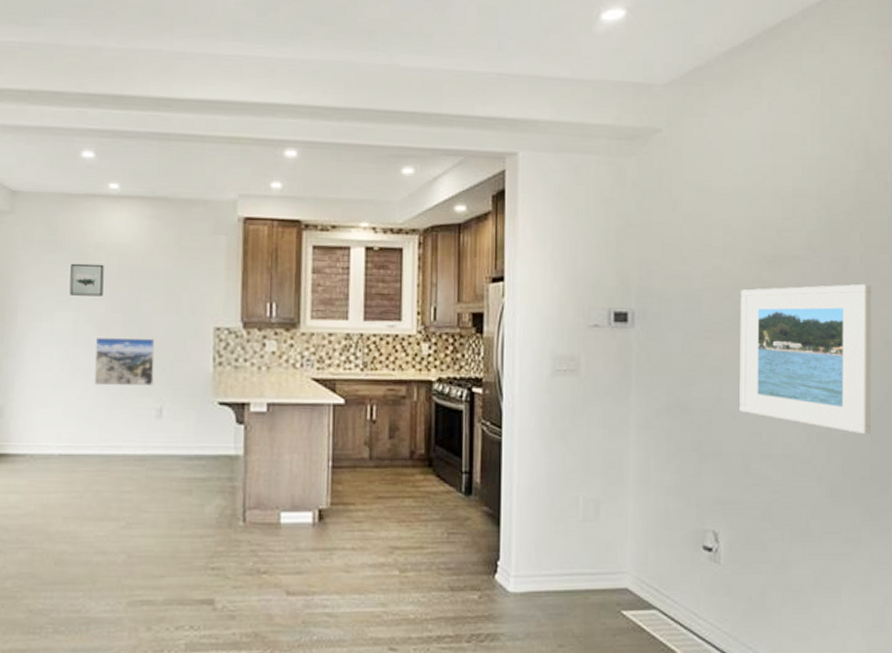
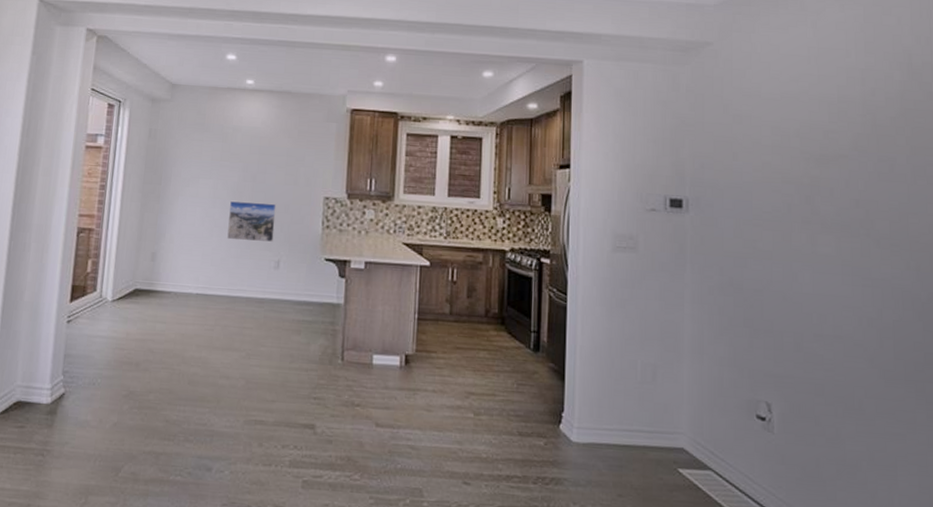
wall art: present [69,263,104,297] -> none [211,141,239,169]
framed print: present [739,283,872,435] -> none [789,182,923,323]

